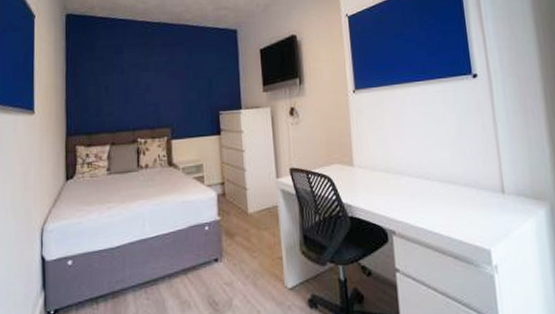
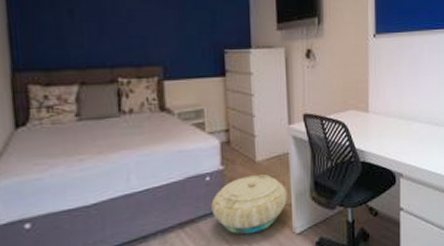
basket: none [210,226,278,286] -> present [211,174,287,235]

